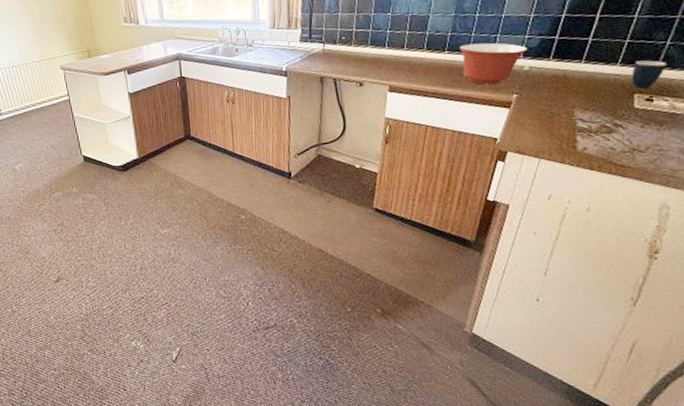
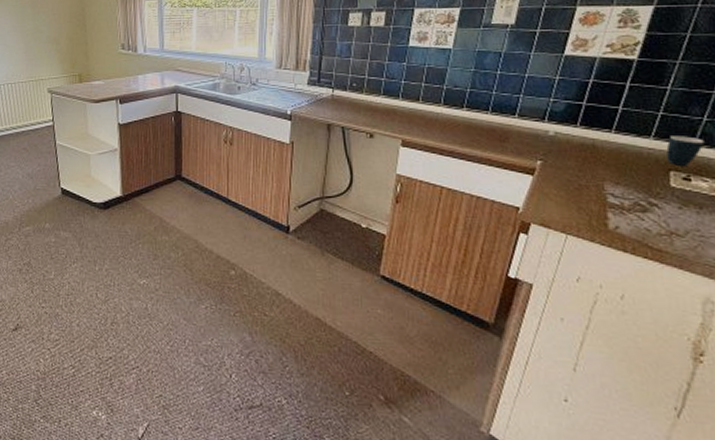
mixing bowl: present [459,42,528,84] -> none [478,102,553,147]

